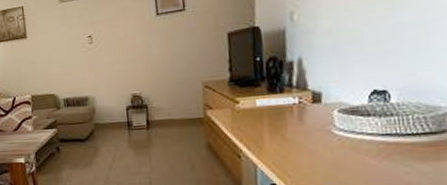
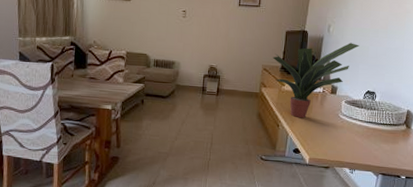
potted plant: none [214,28,346,143] -> present [272,43,359,119]

